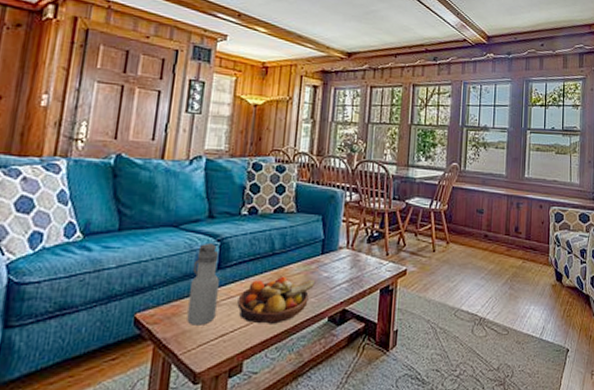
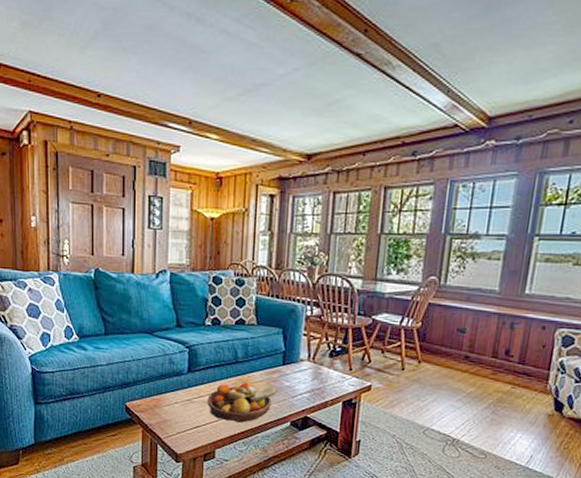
water bottle: present [187,242,220,325] -> none [166,348,190,417]

